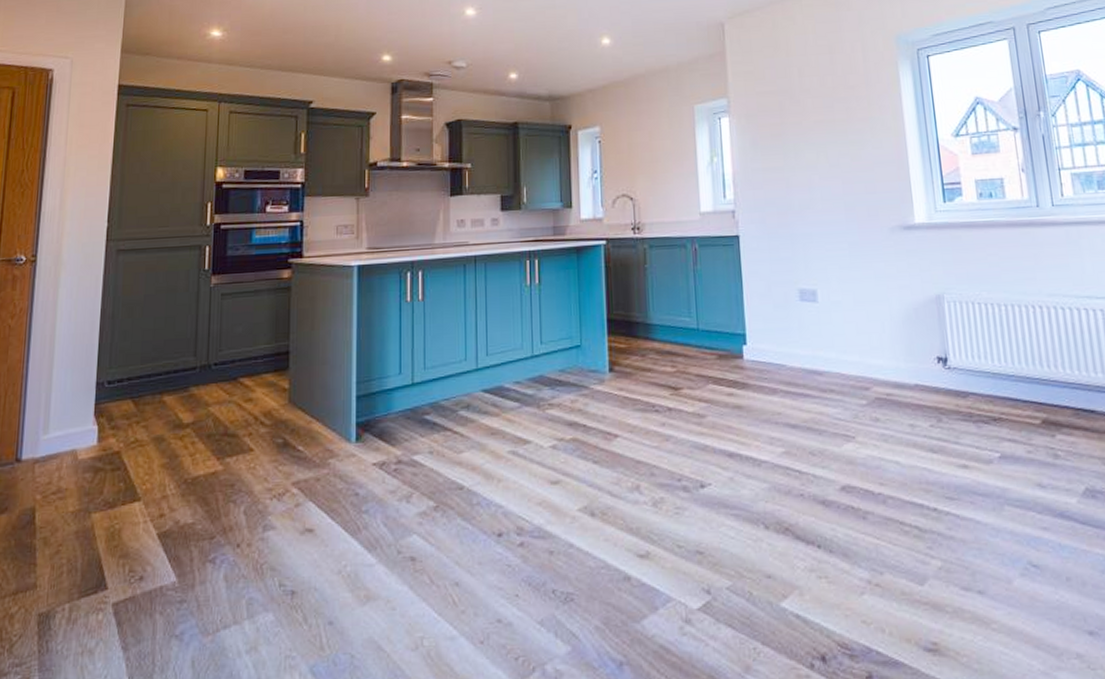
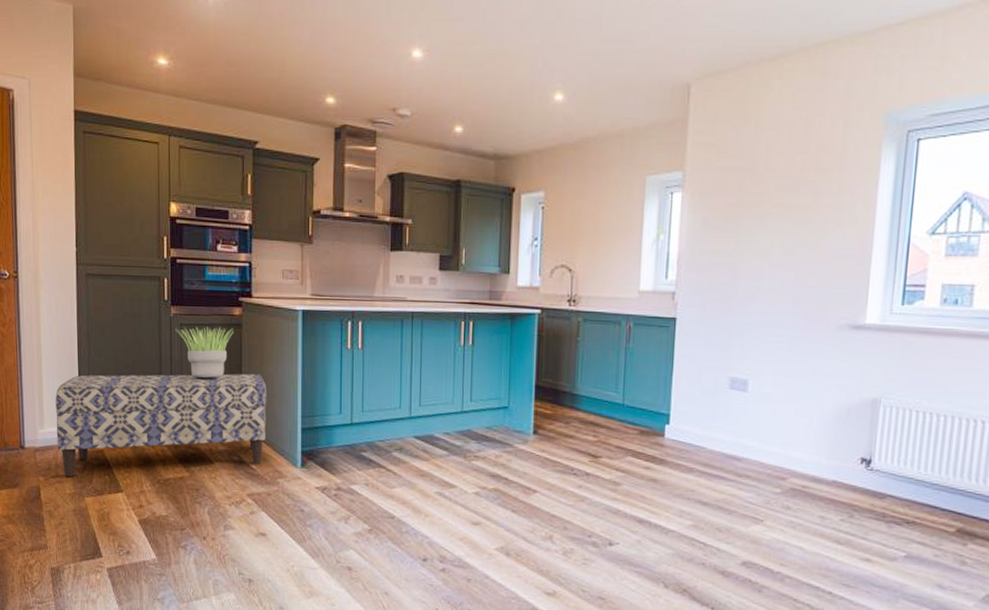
bench: none [62,340,318,491] -> present [55,373,267,478]
potted plant: none [215,292,282,353] -> present [175,326,234,379]

